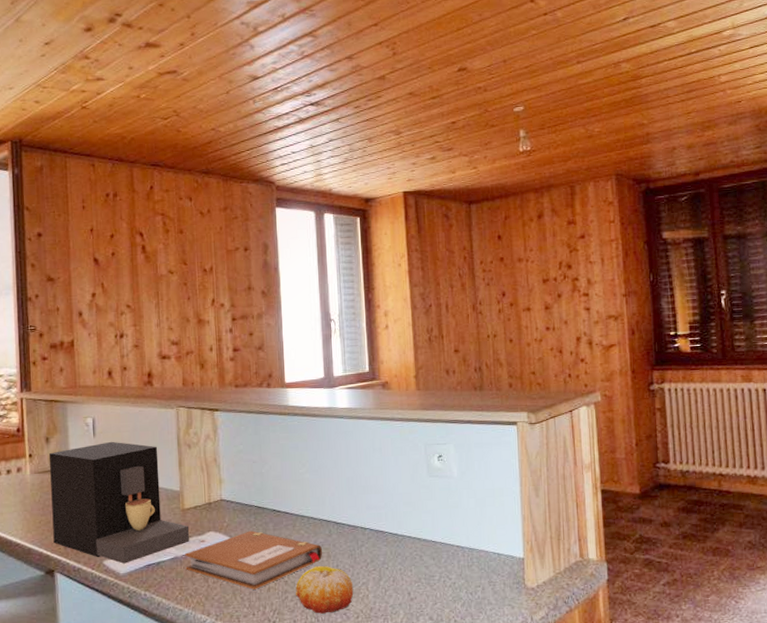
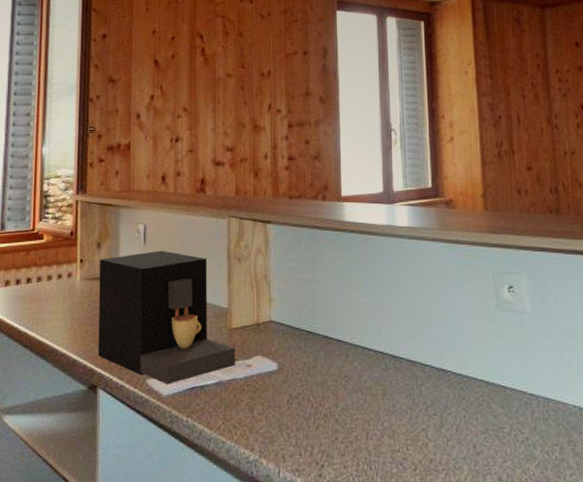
notebook: present [185,530,323,590] -> none [230,358,378,426]
fruit: present [296,566,354,614] -> none [347,405,412,462]

